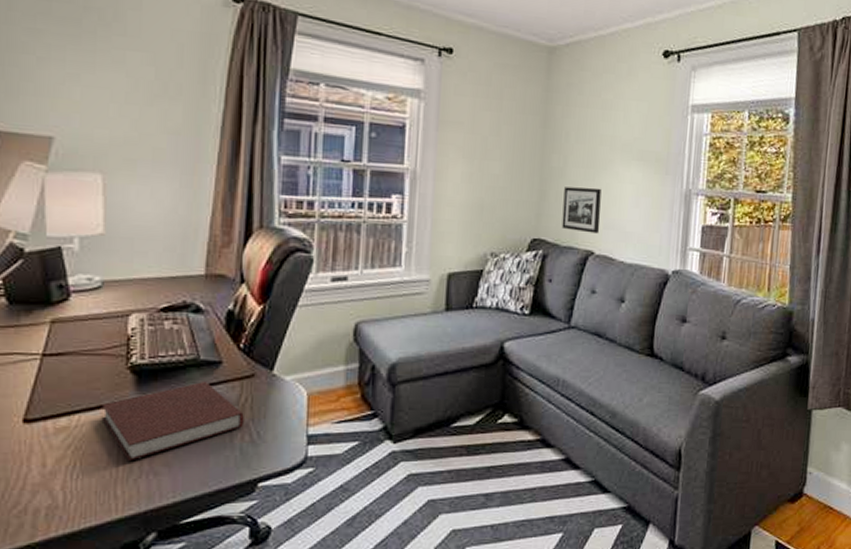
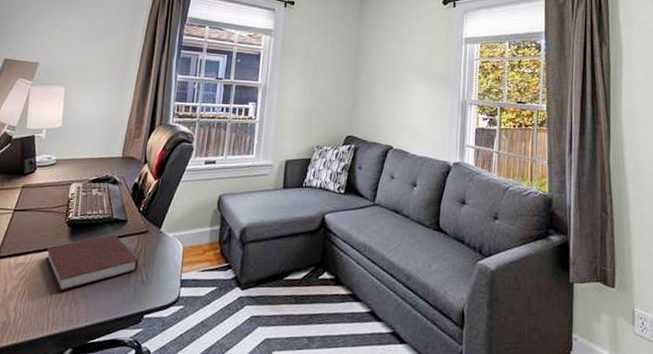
picture frame: present [561,187,602,234] -> none [369,98,398,133]

